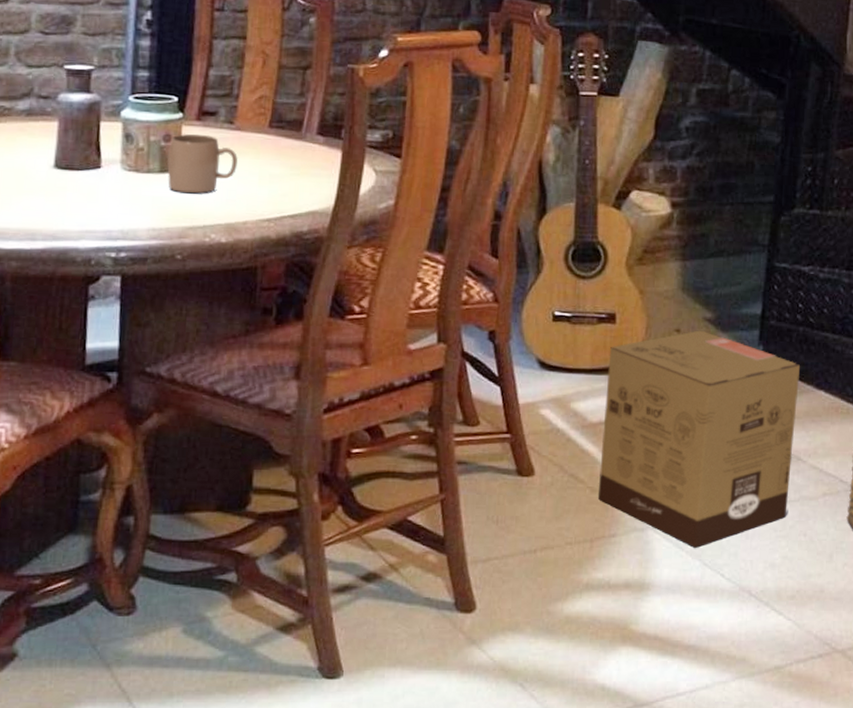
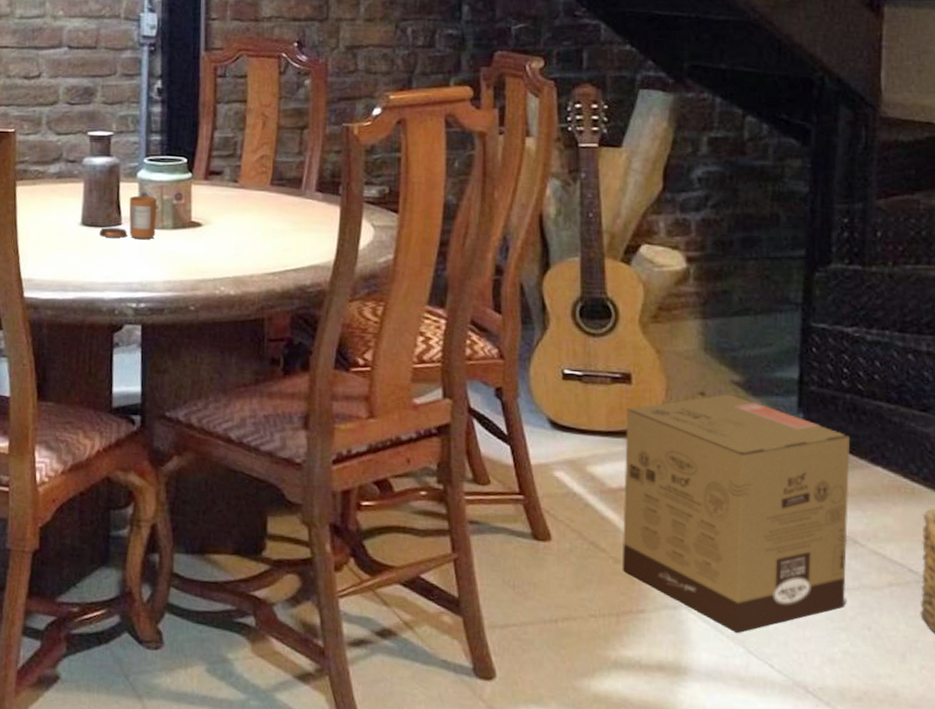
candle: none [74,136,143,183] -> present [99,195,157,239]
mug: present [166,133,238,194] -> none [178,192,243,249]

